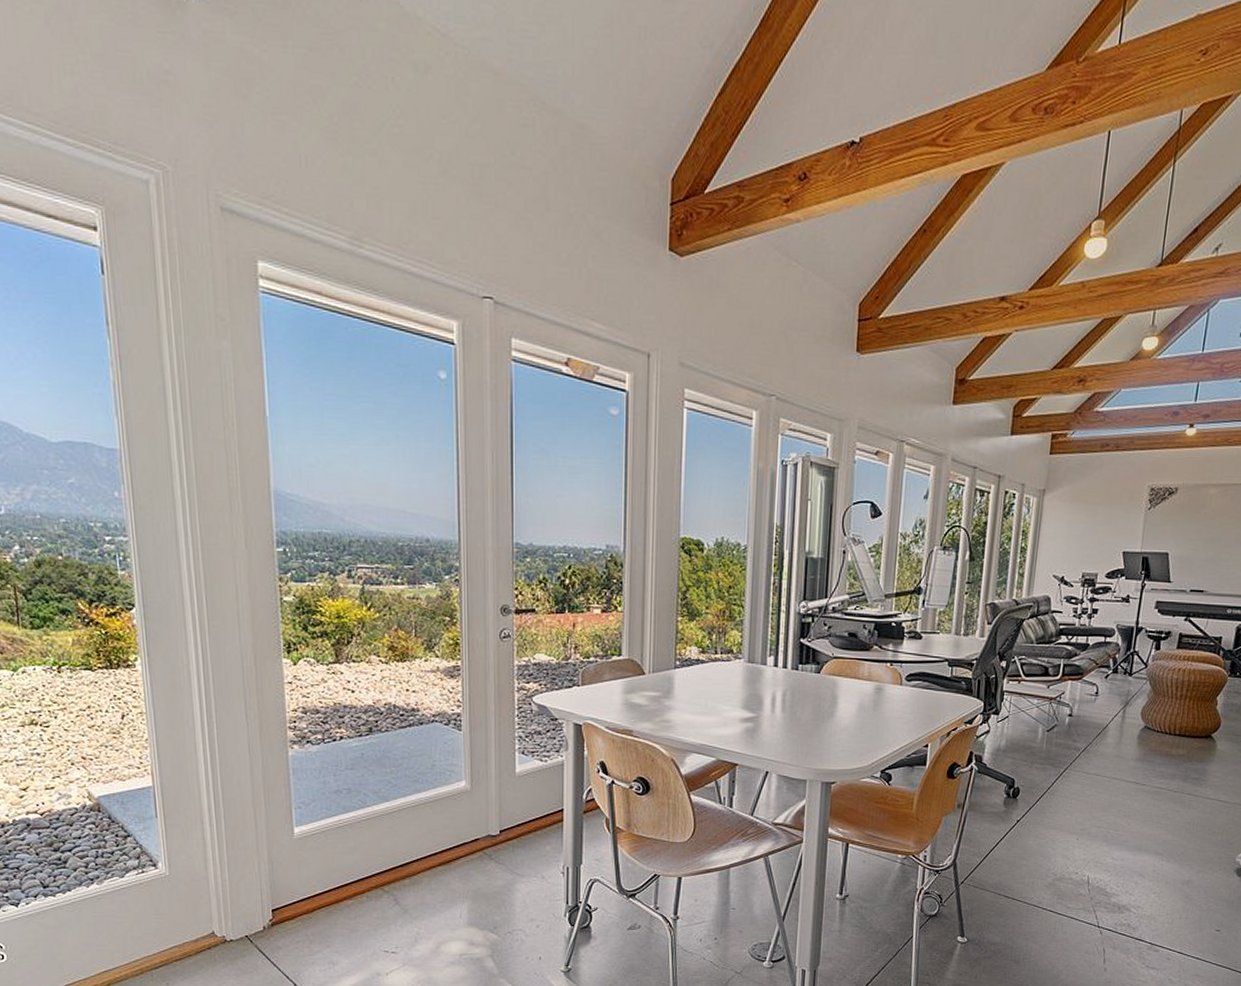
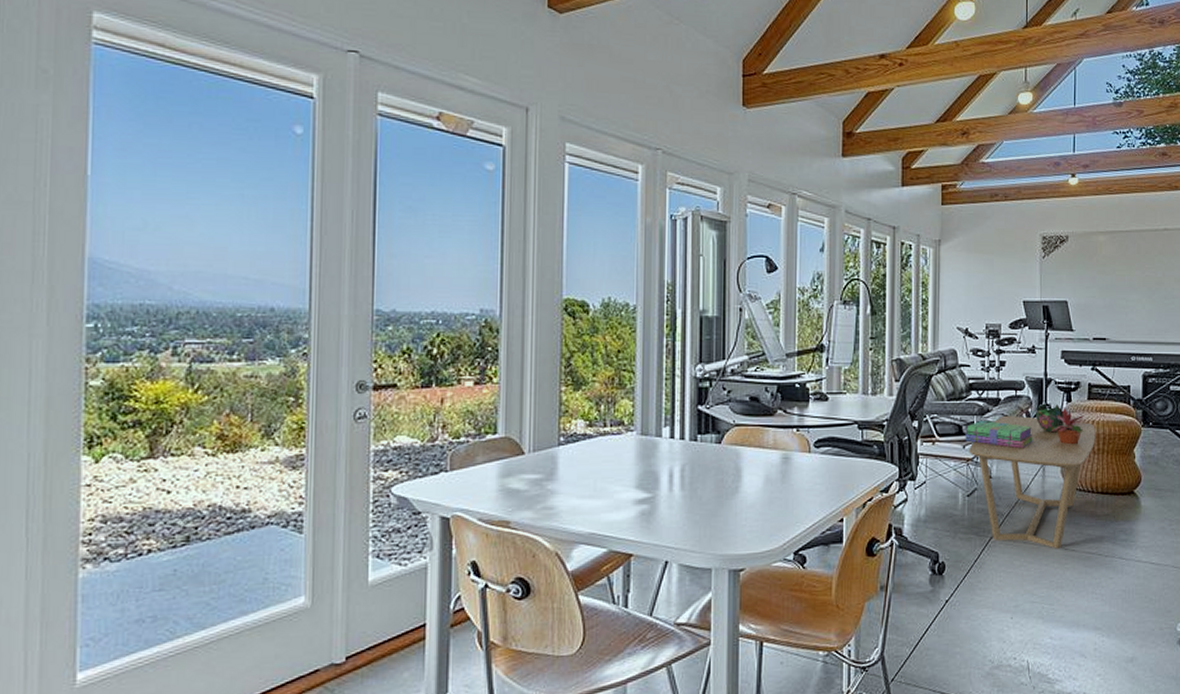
stack of books: none [1050,663,1118,691] -> present [965,420,1033,449]
coffee table: none [1053,661,1181,783] -> present [969,416,1096,549]
decorative bowl: none [1122,650,1151,678] -> present [1036,403,1064,433]
potted plant: none [1136,656,1175,690] -> present [1051,408,1089,445]

